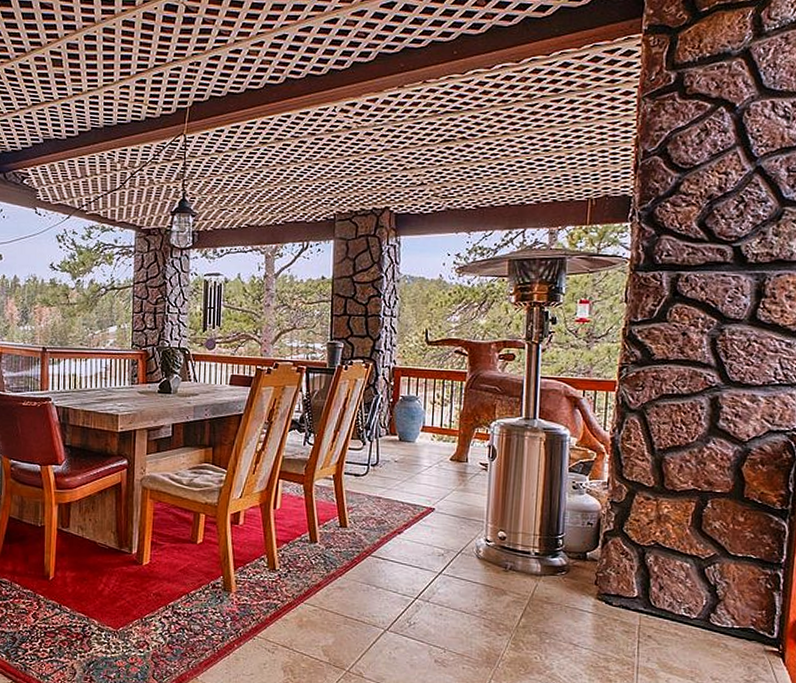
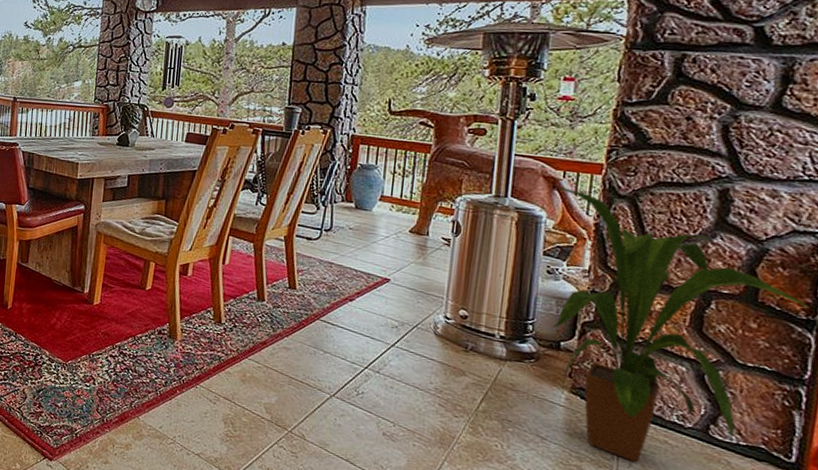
house plant: none [578,406,784,657] -> present [553,187,810,463]

